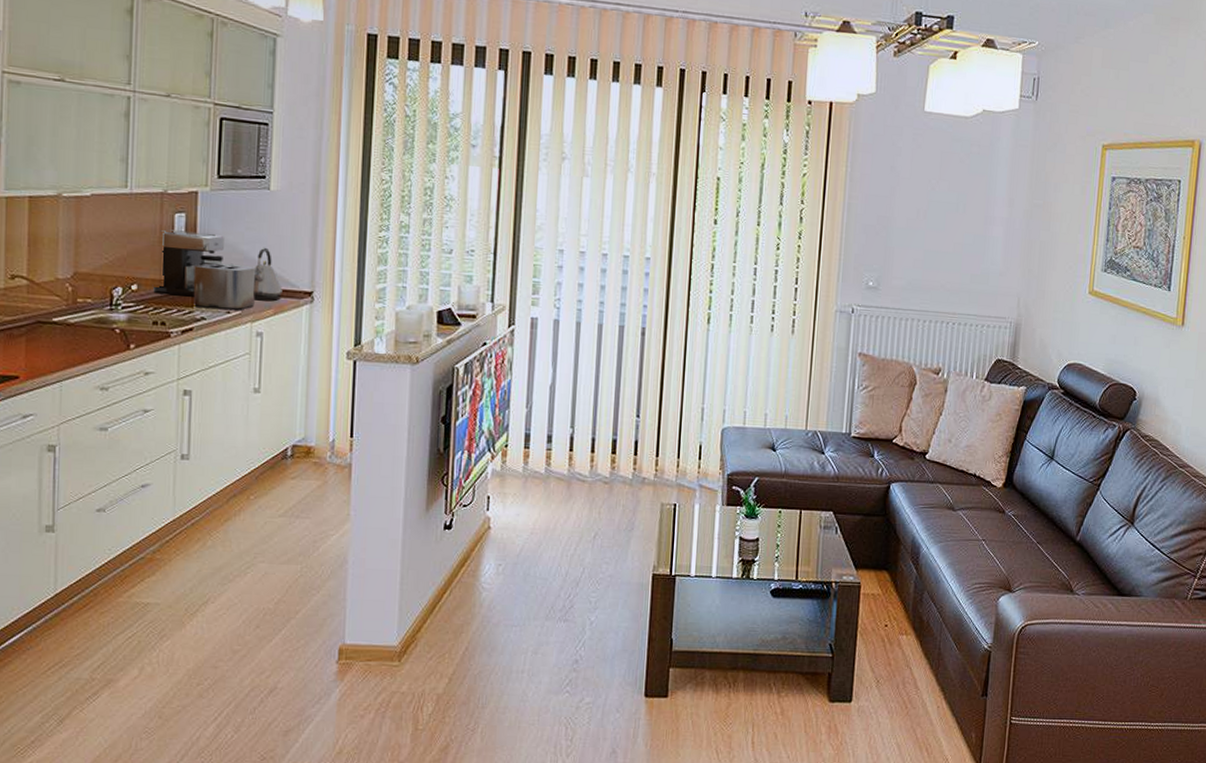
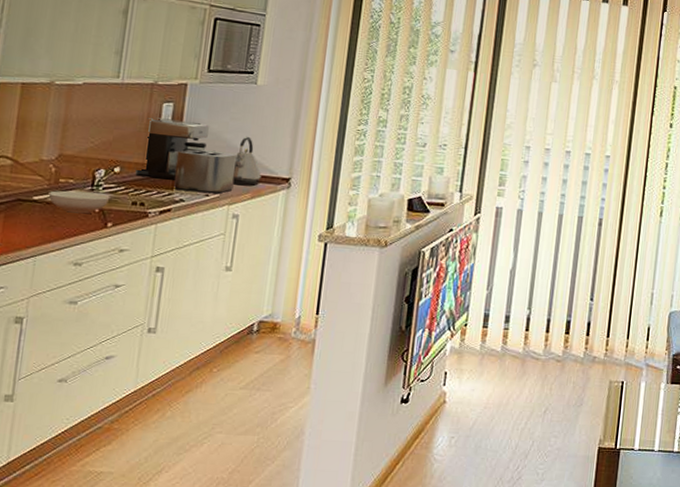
bowl: none [68,311,130,336] -> present [48,190,110,214]

